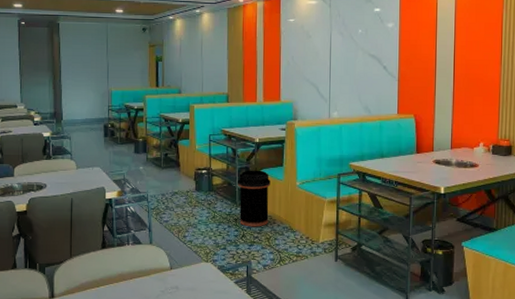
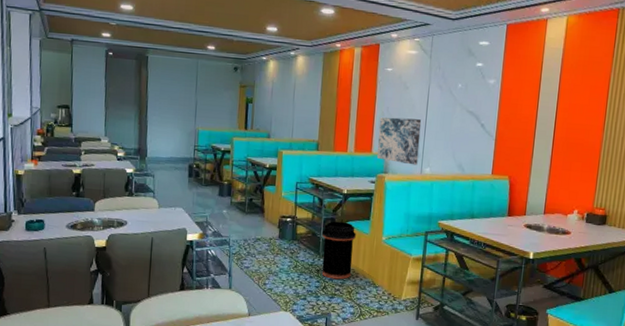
wall art: none [285,65,326,110] -> present [377,117,422,166]

